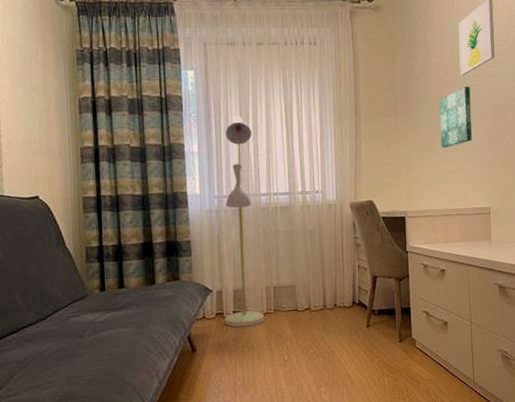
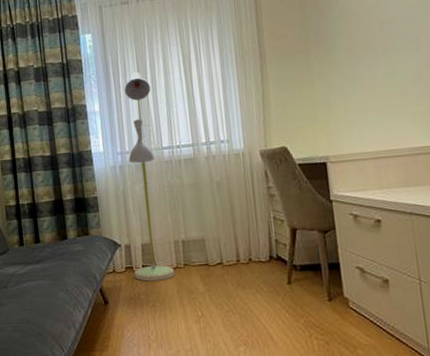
wall art: present [439,87,472,148] -> none [360,9,406,83]

